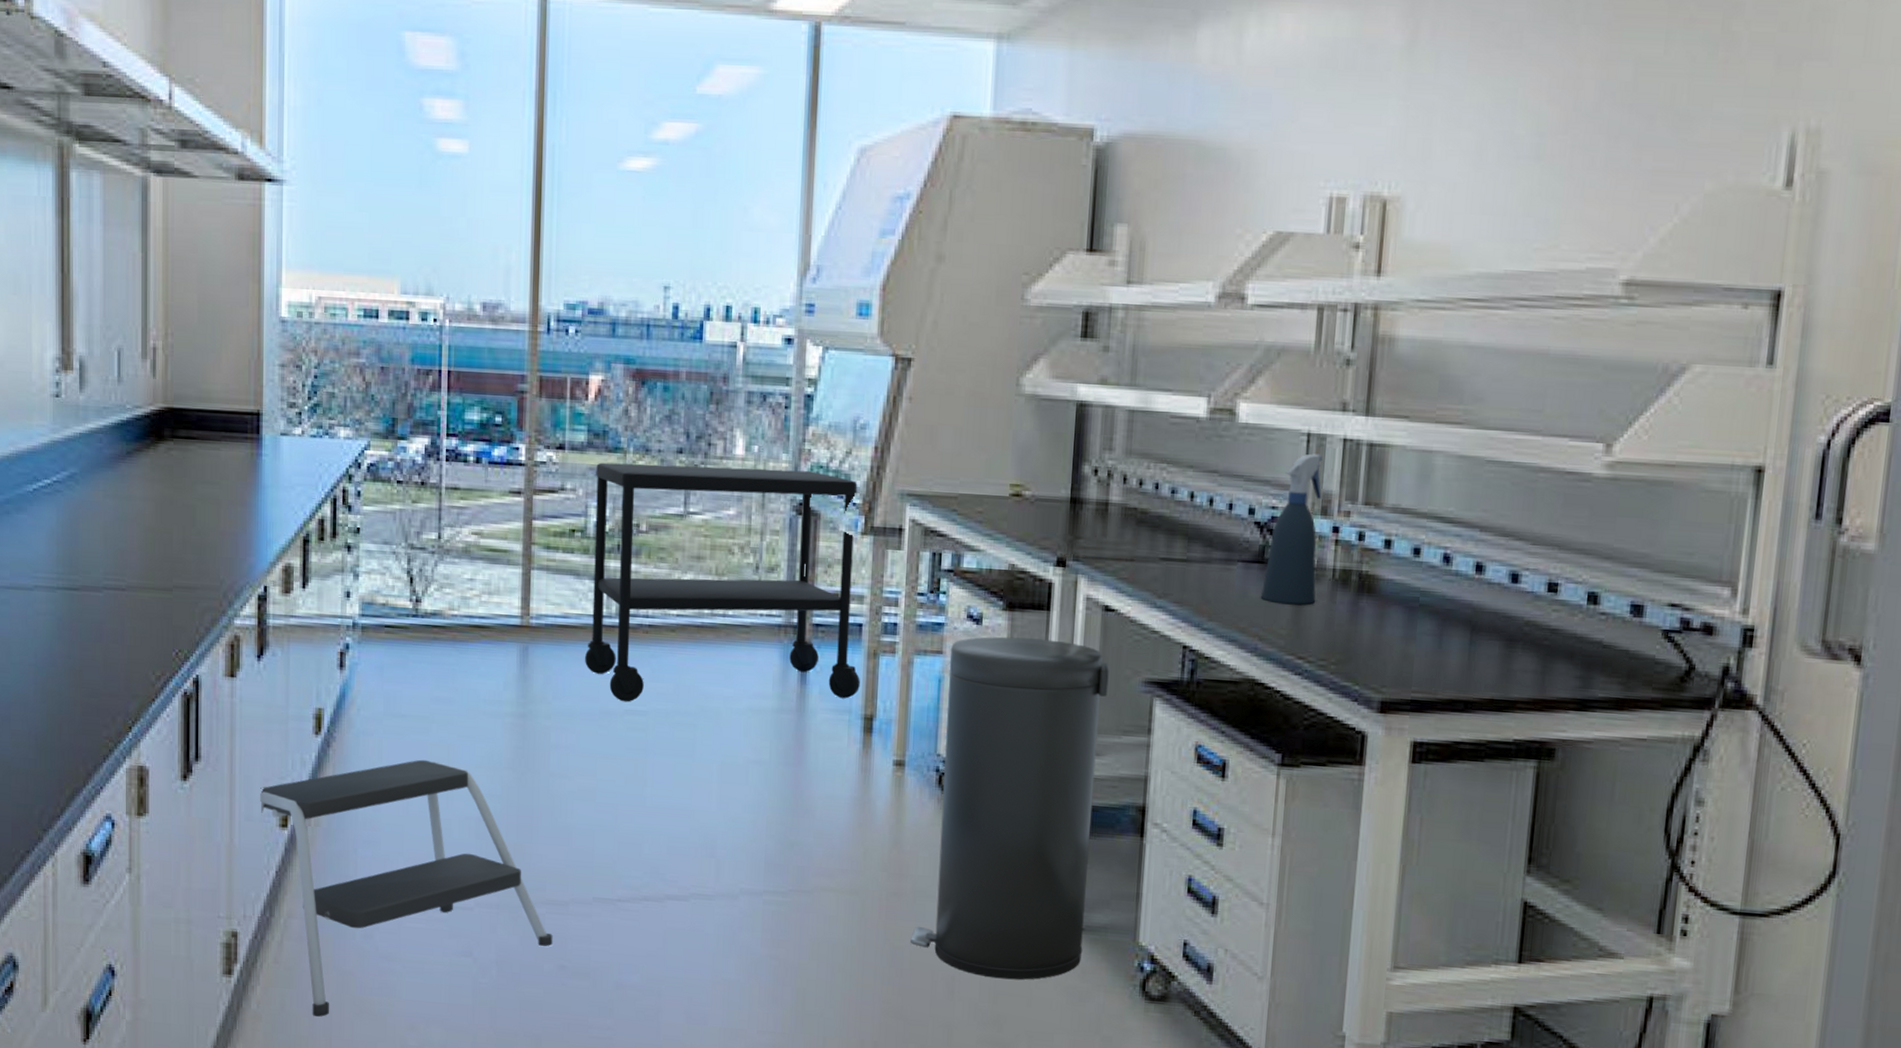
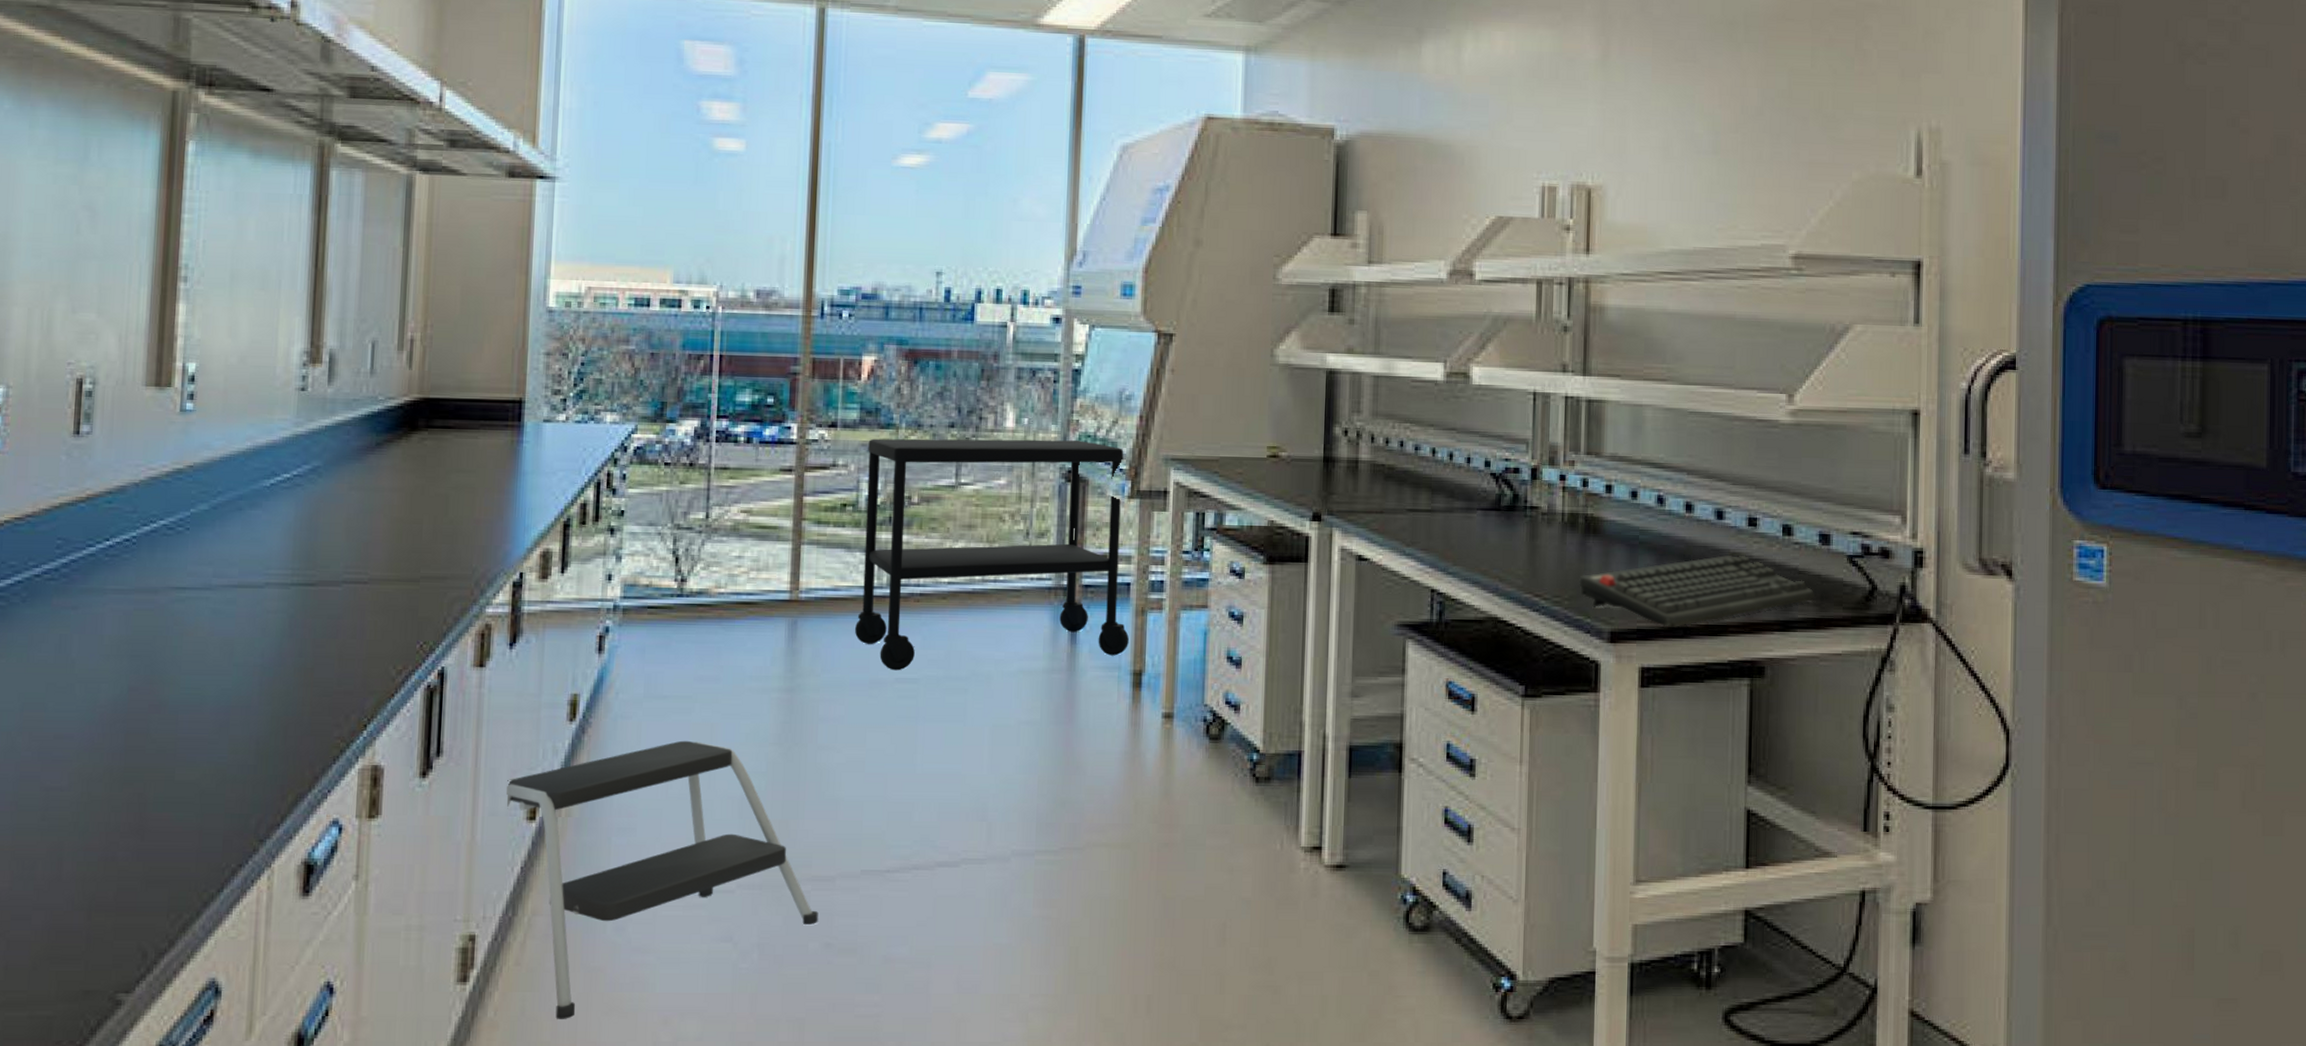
pedal bin: present [910,636,1110,980] -> none [1182,589,1364,922]
spray bottle: present [1261,454,1323,606] -> none [1500,410,1549,548]
computer keyboard: none [1348,623,1621,700] -> present [1579,555,1815,627]

